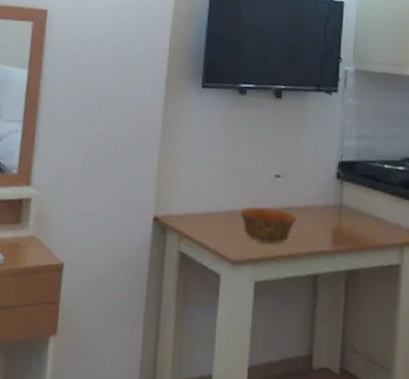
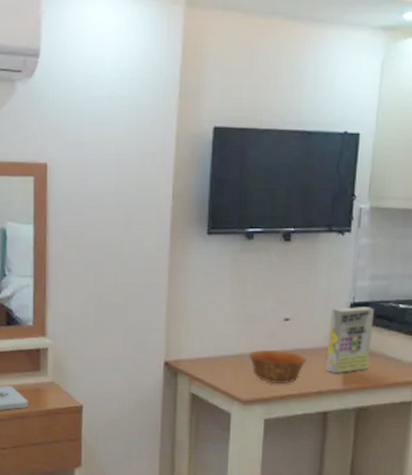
cereal box: none [316,166,361,234] -> present [326,307,374,374]

